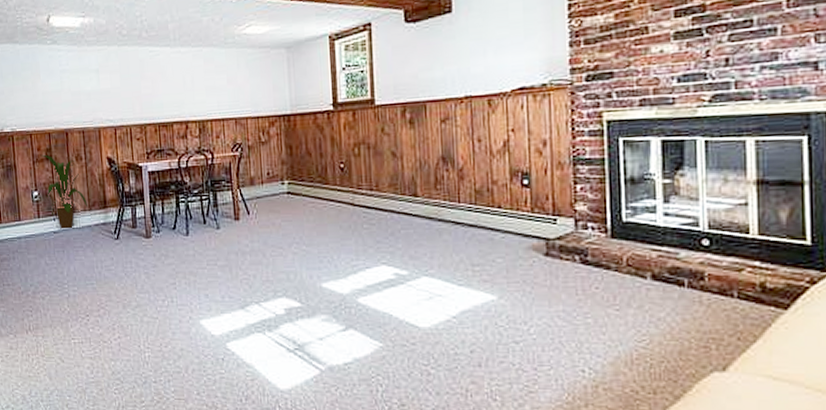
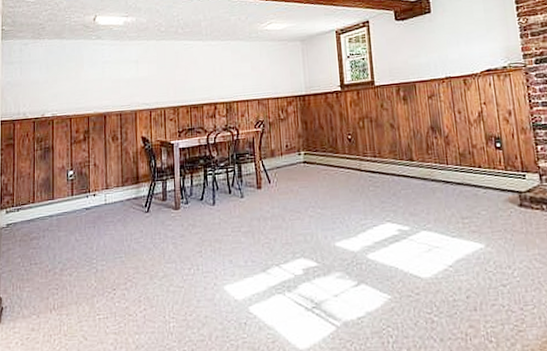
house plant: present [40,154,87,229] -> none [78,136,120,206]

